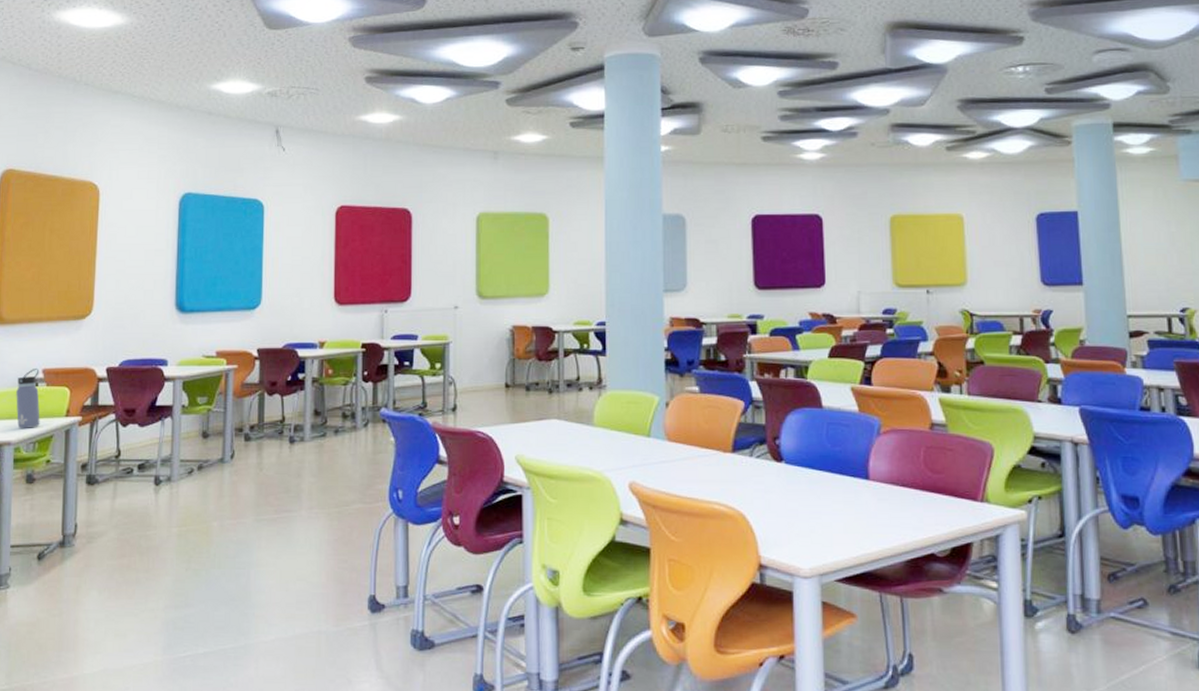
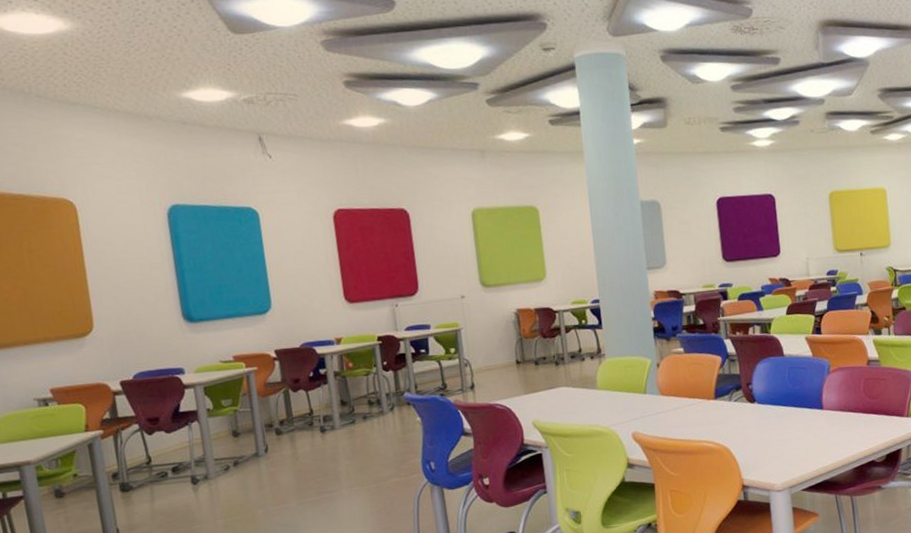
water bottle: present [16,369,40,428] -> none [24,389,59,448]

